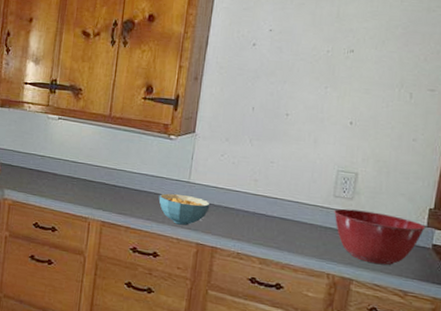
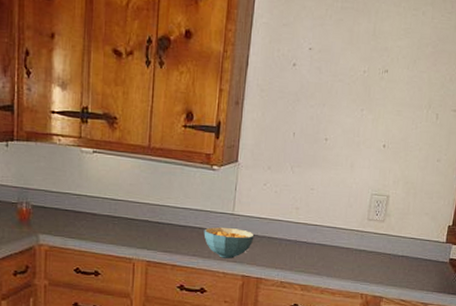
mixing bowl: present [334,208,426,265] -> none [368,231,445,281]

